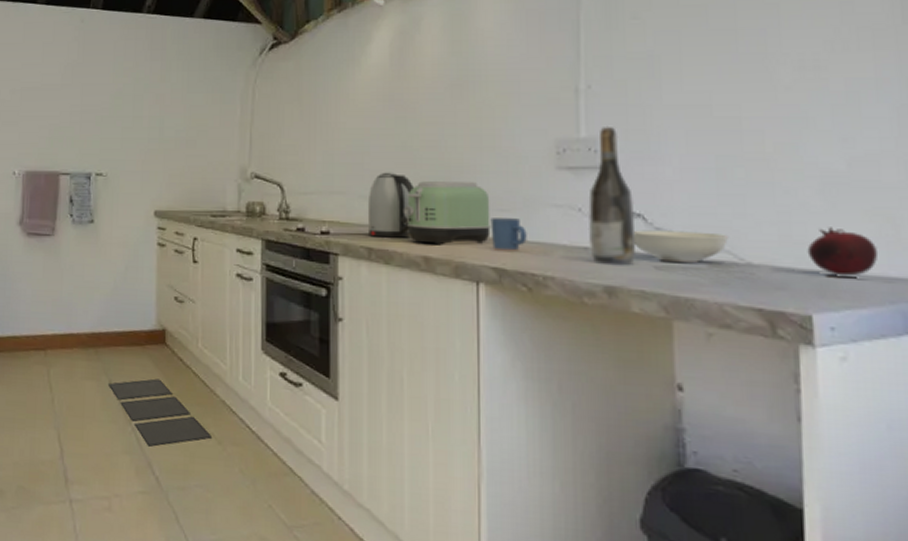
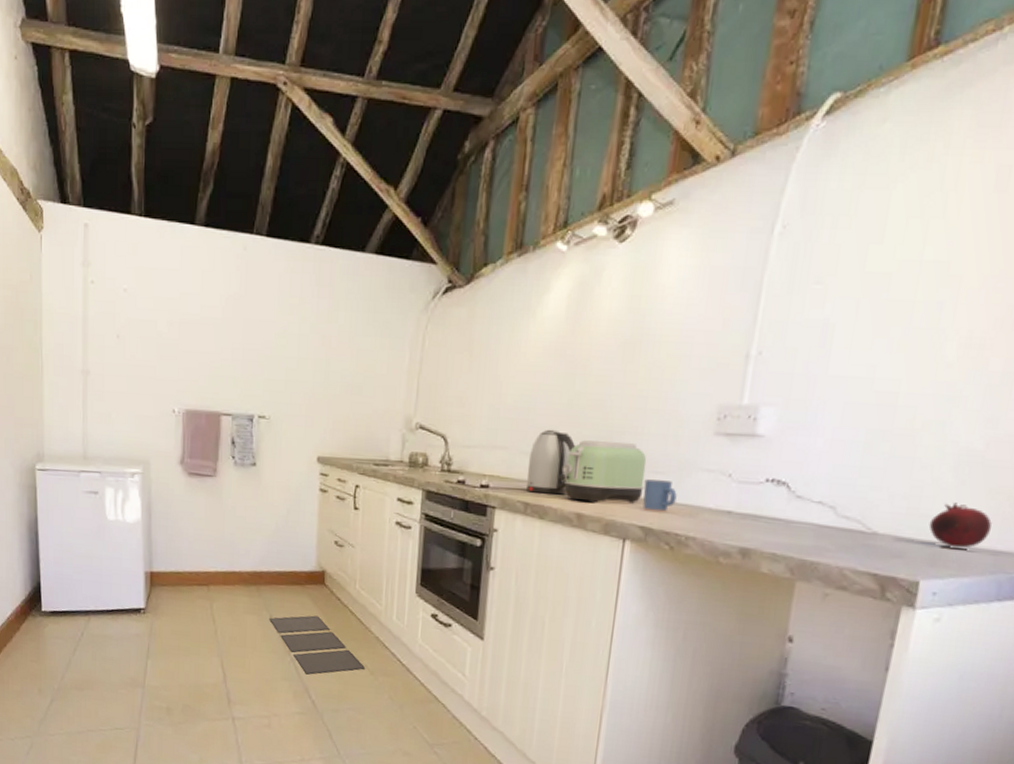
wine bottle: present [587,125,637,266] -> none [733,394,783,530]
bowl: present [634,230,730,263] -> none [775,497,863,530]

